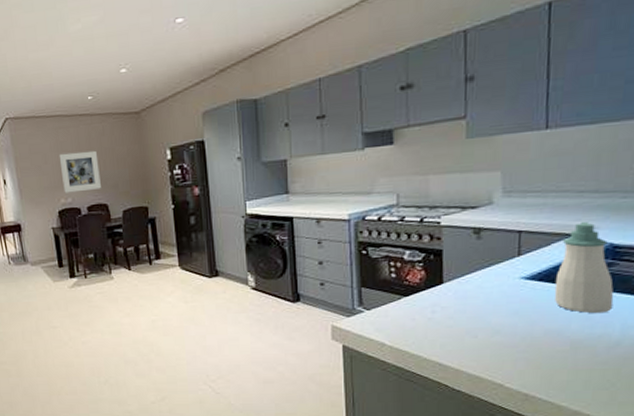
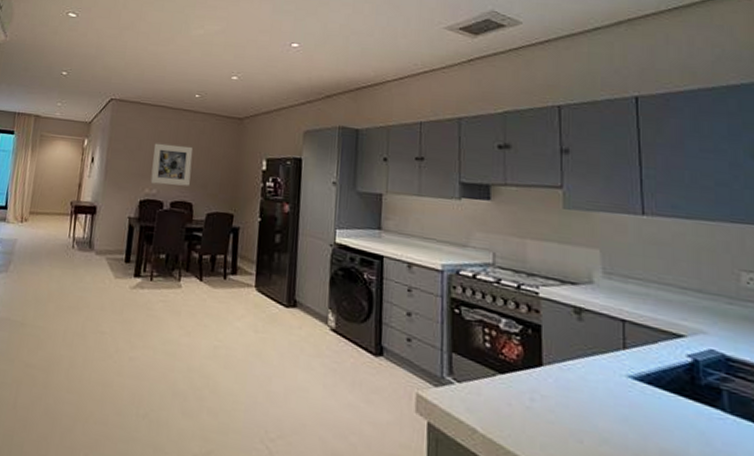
soap bottle: present [554,222,614,314] -> none [666,323,735,441]

